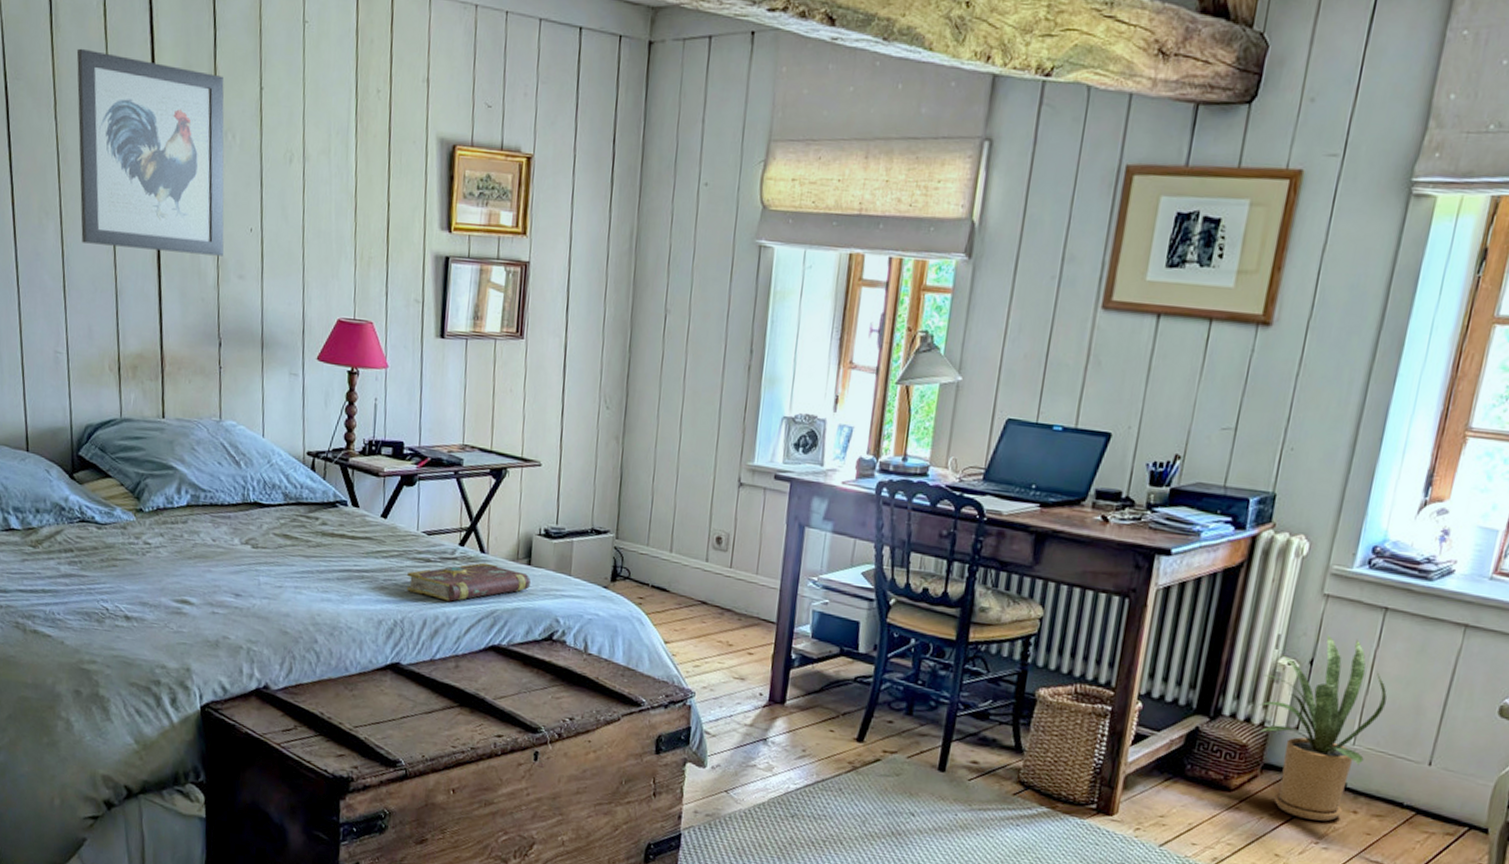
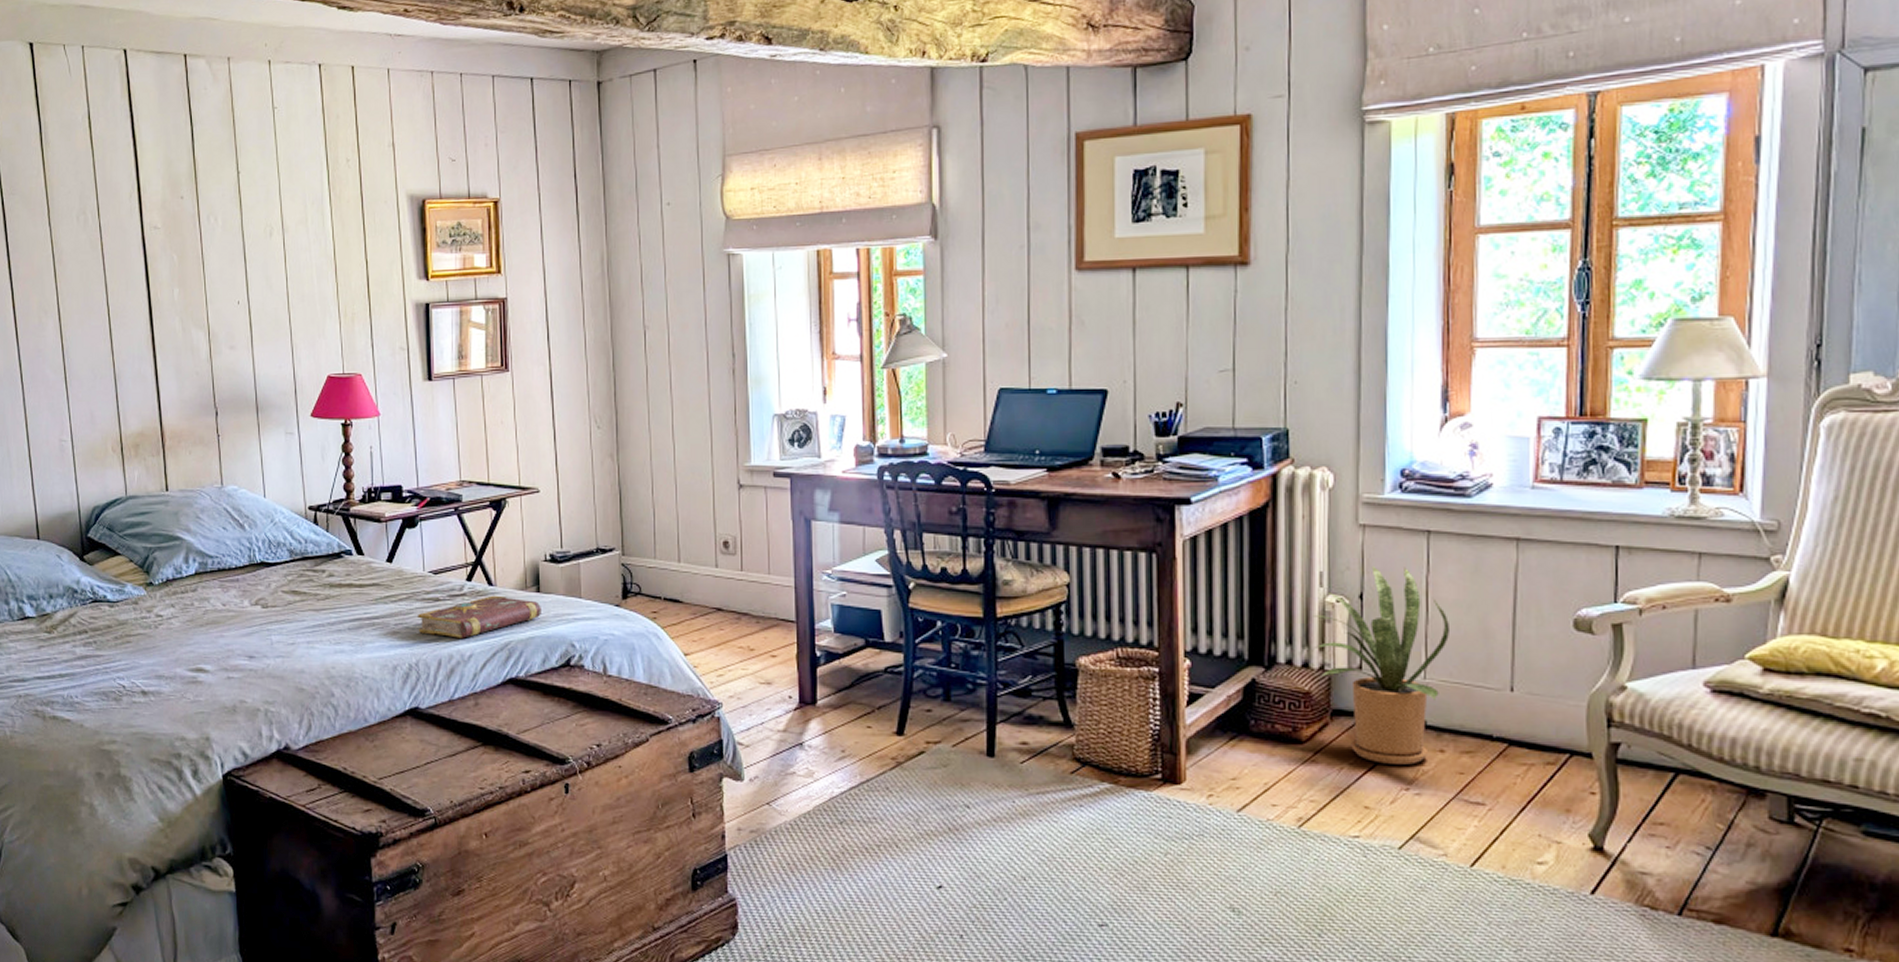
wall art: present [76,48,224,256] -> none [66,159,214,335]

